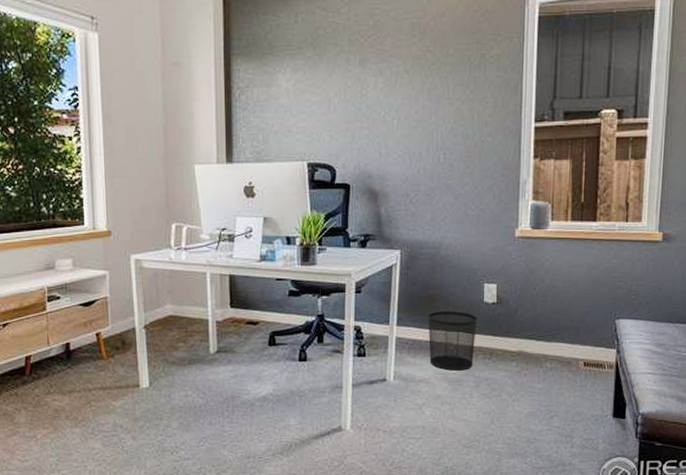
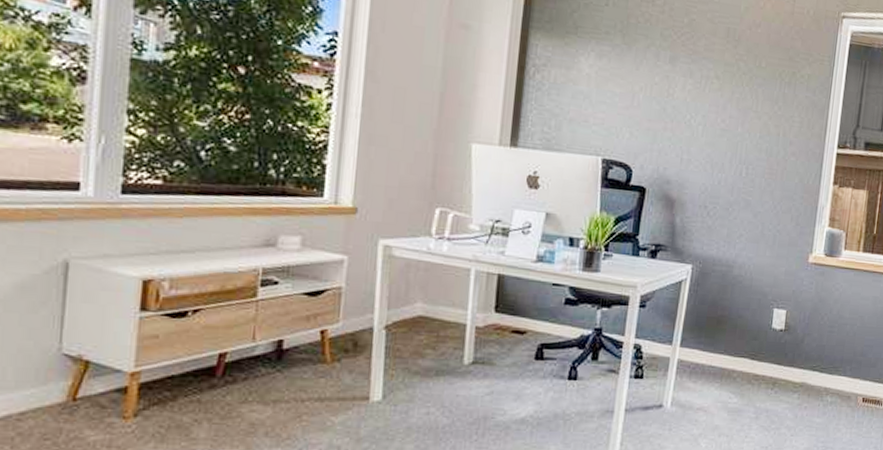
waste bin: present [428,310,477,371] -> none [711,334,764,400]

